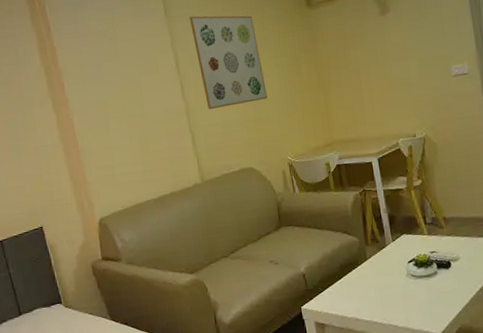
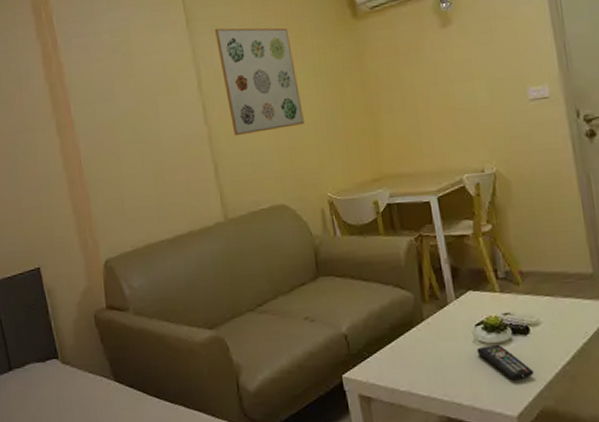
remote control: none [409,276,454,304] -> present [476,344,534,379]

